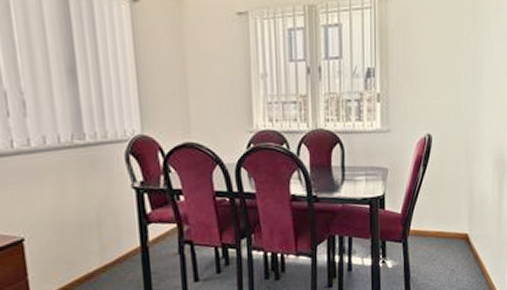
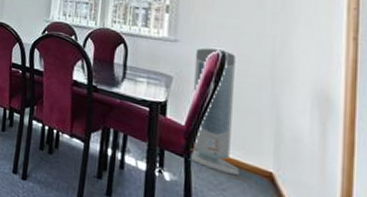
air purifier: none [406,133,444,246] -> present [189,48,239,175]

